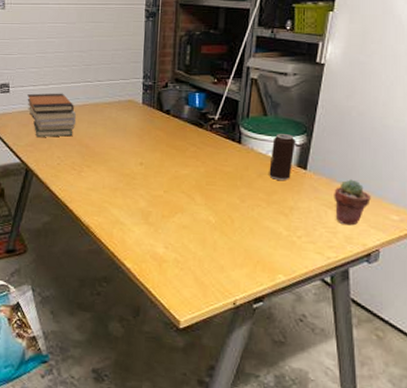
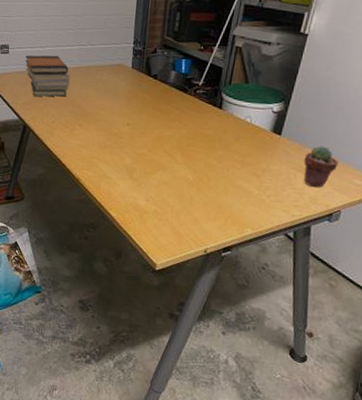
beverage can: present [269,134,296,181] -> none [245,101,273,145]

